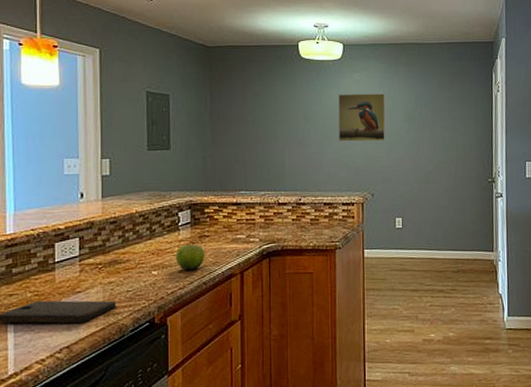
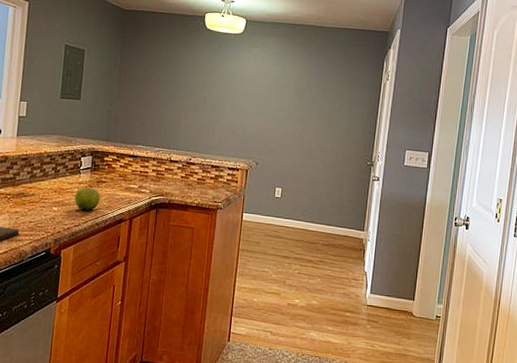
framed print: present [338,93,386,142] -> none [231,66,280,115]

